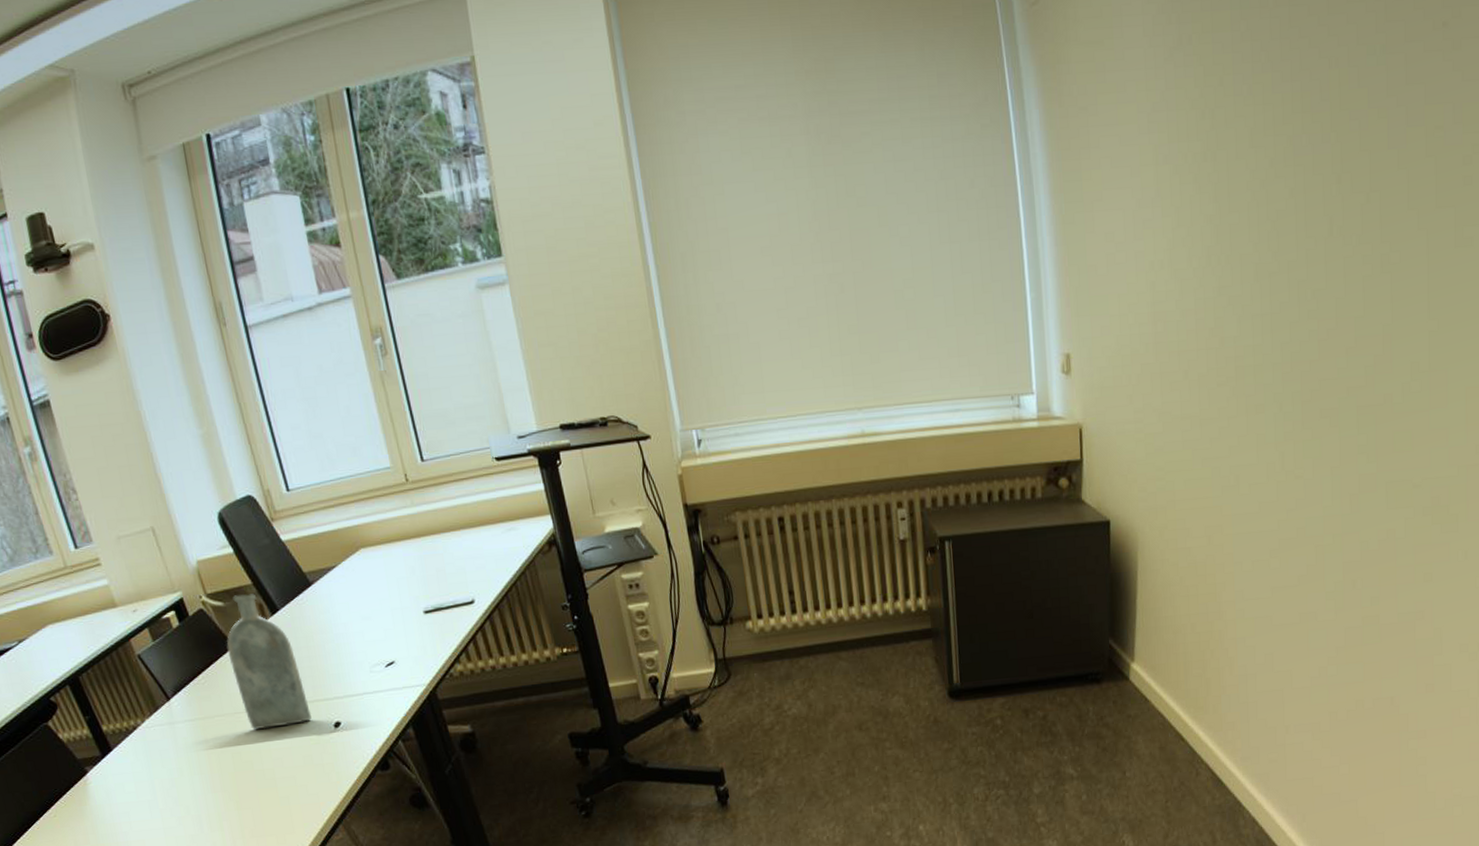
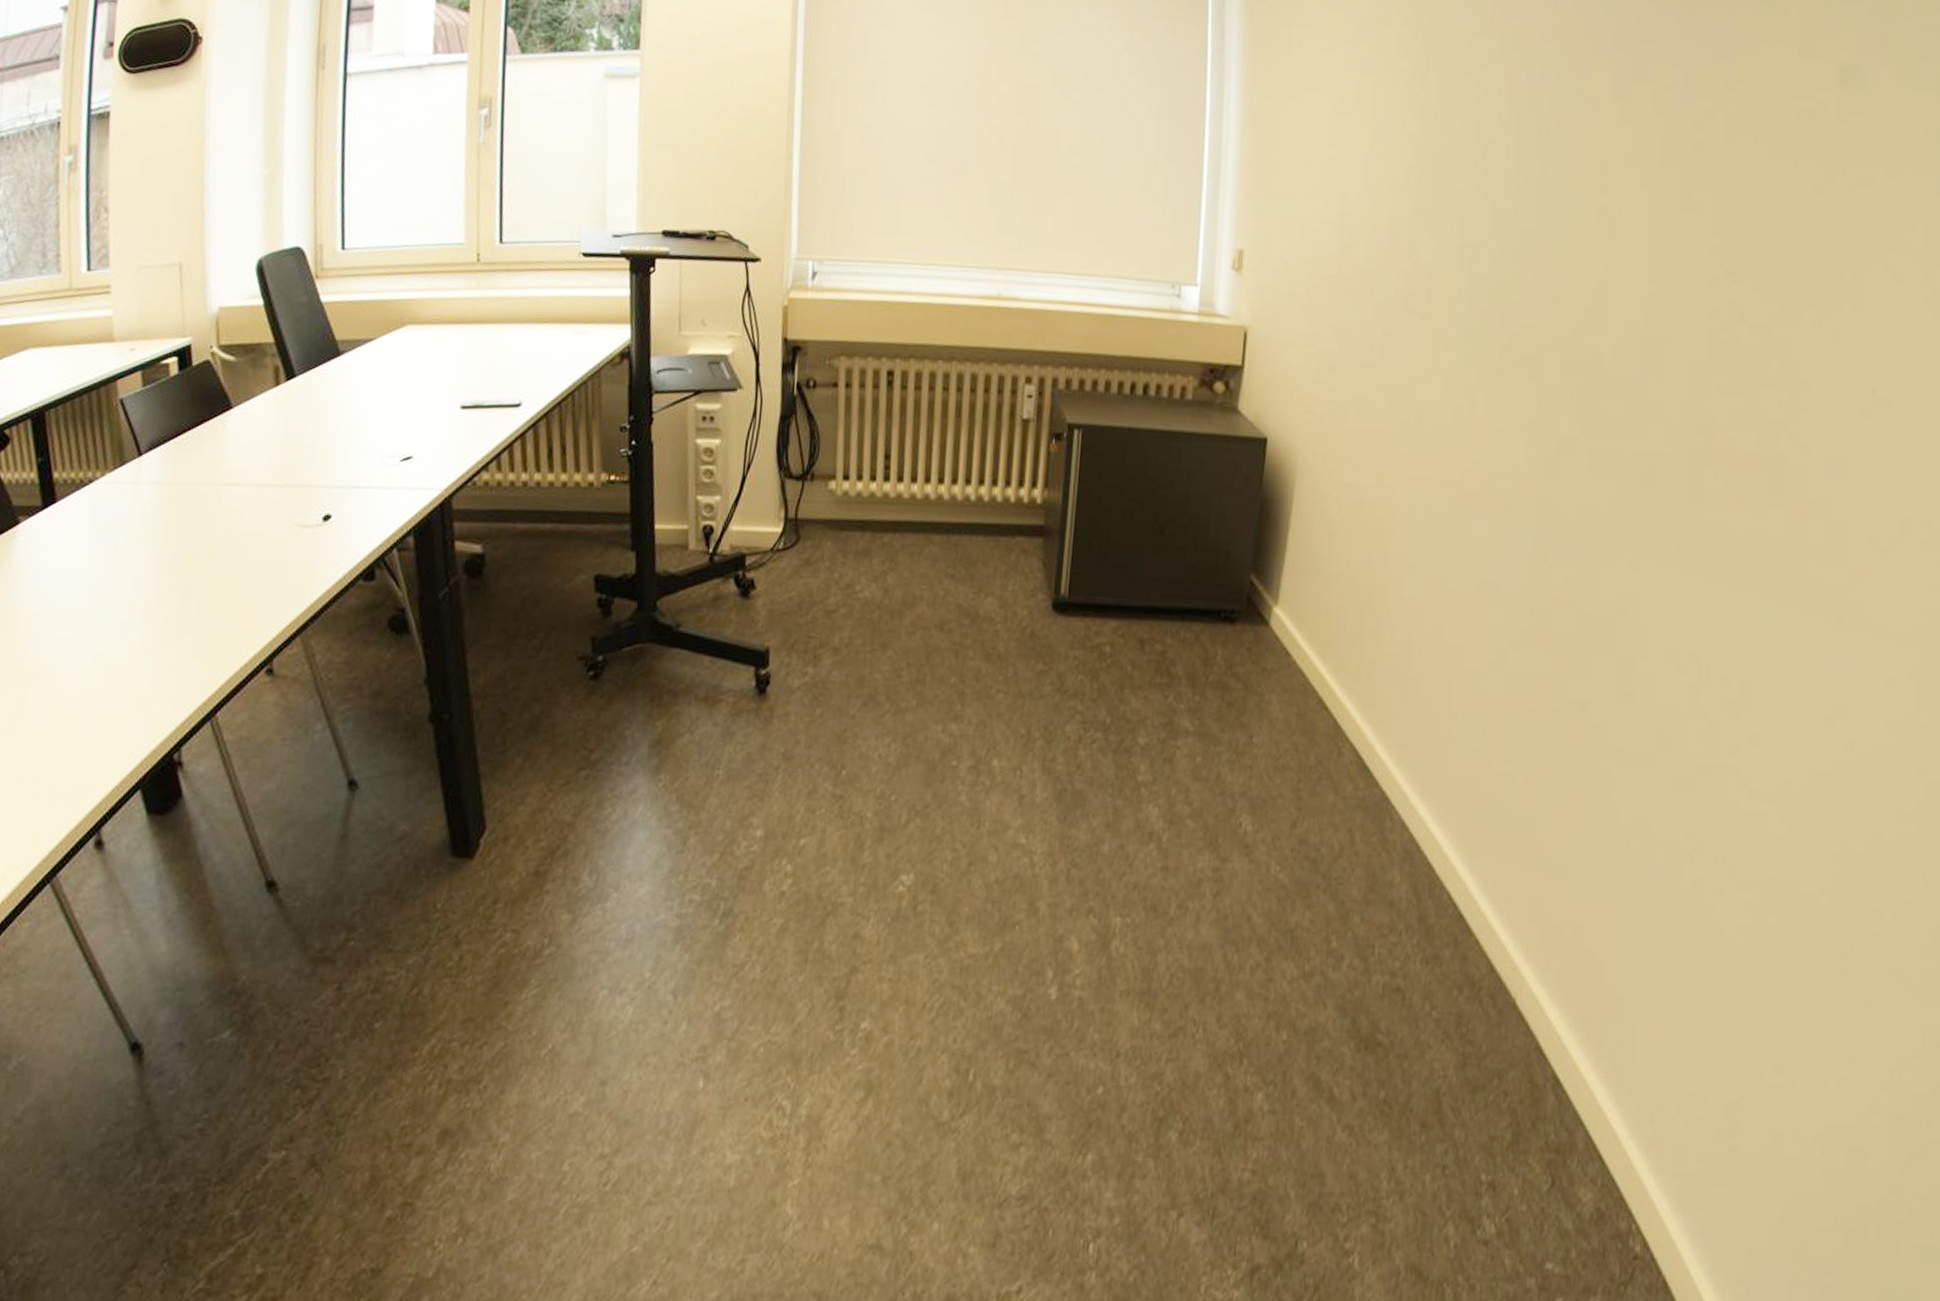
bottle: present [226,594,312,730] -> none [223,352,301,509]

